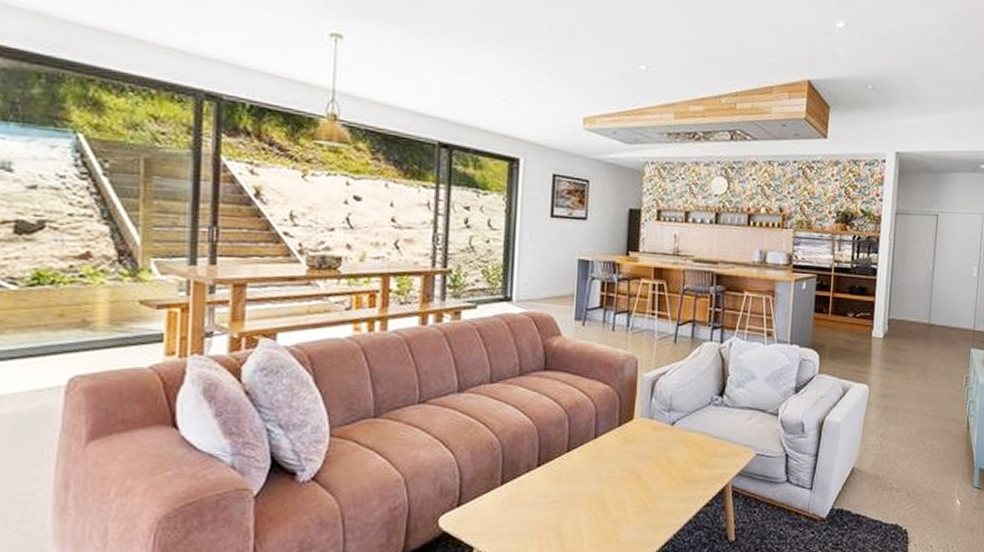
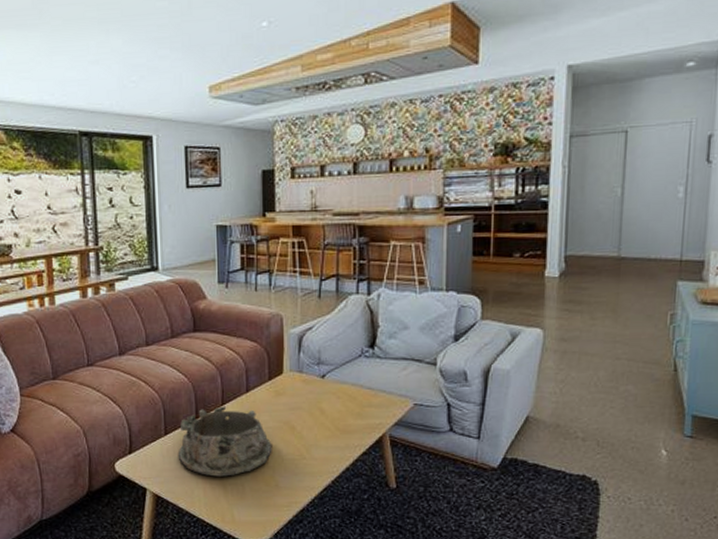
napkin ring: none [513,453,617,532] -> present [178,406,272,477]

